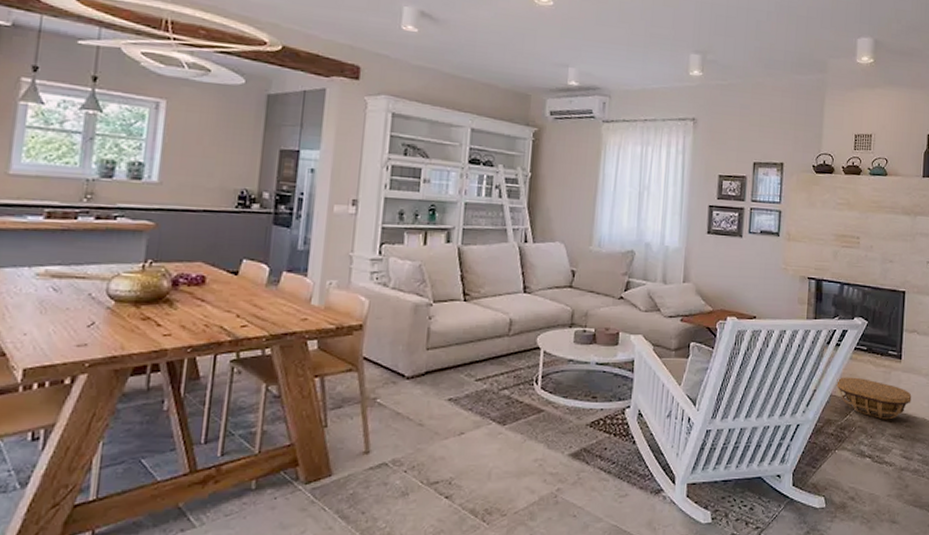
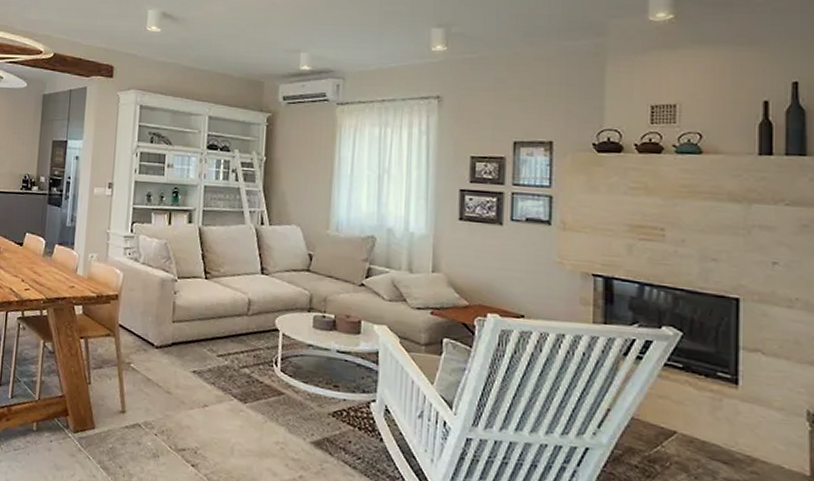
basket: present [836,377,912,420] -> none [640,397,758,460]

